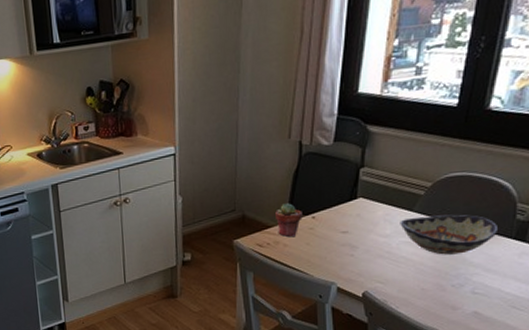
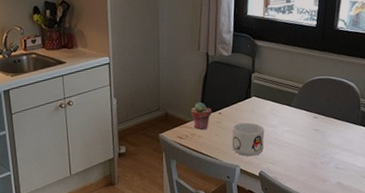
mug: none [328,230,373,273] -> present [232,122,265,157]
decorative bowl: present [400,214,499,255] -> none [282,108,350,140]

